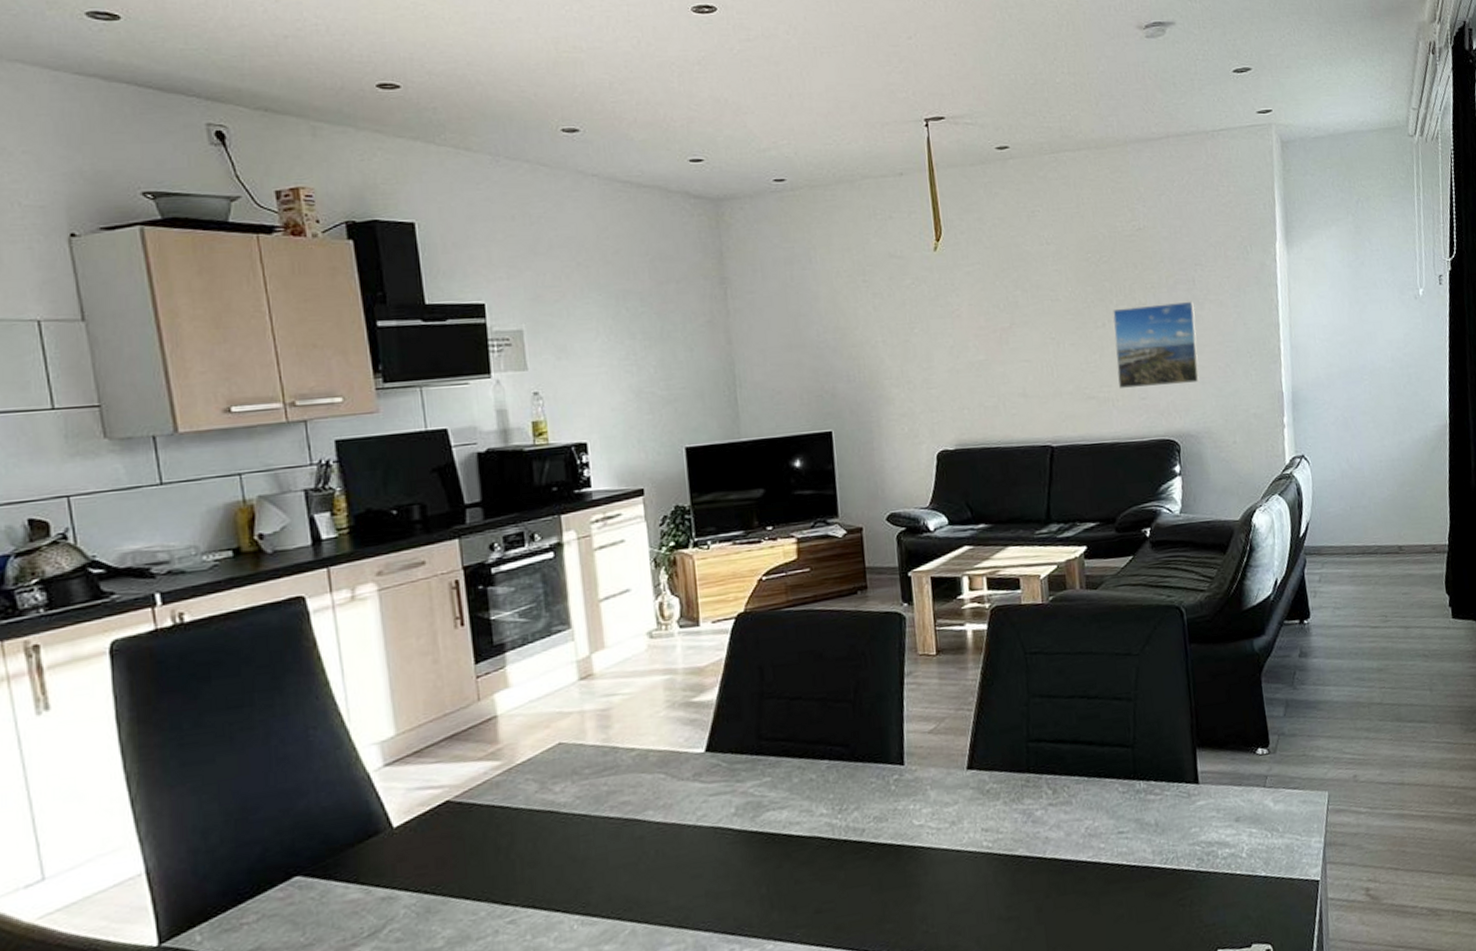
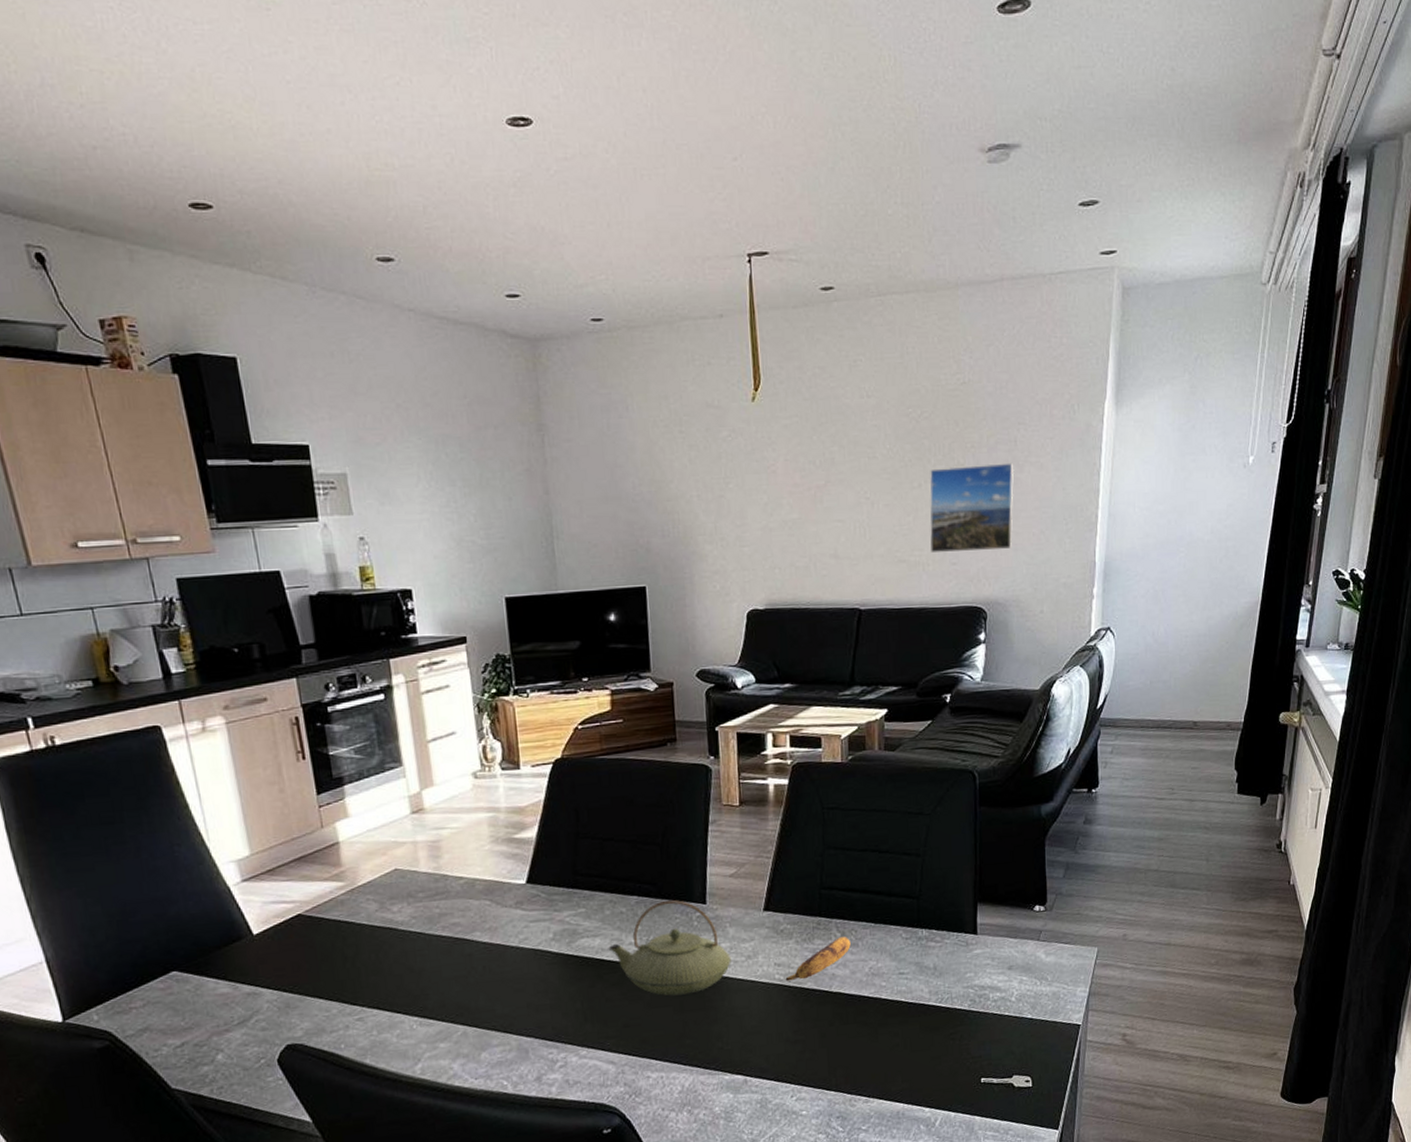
teapot: none [796,762,934,873] -> present [608,900,731,996]
banana: none [994,794,1064,849] -> present [785,937,851,981]

